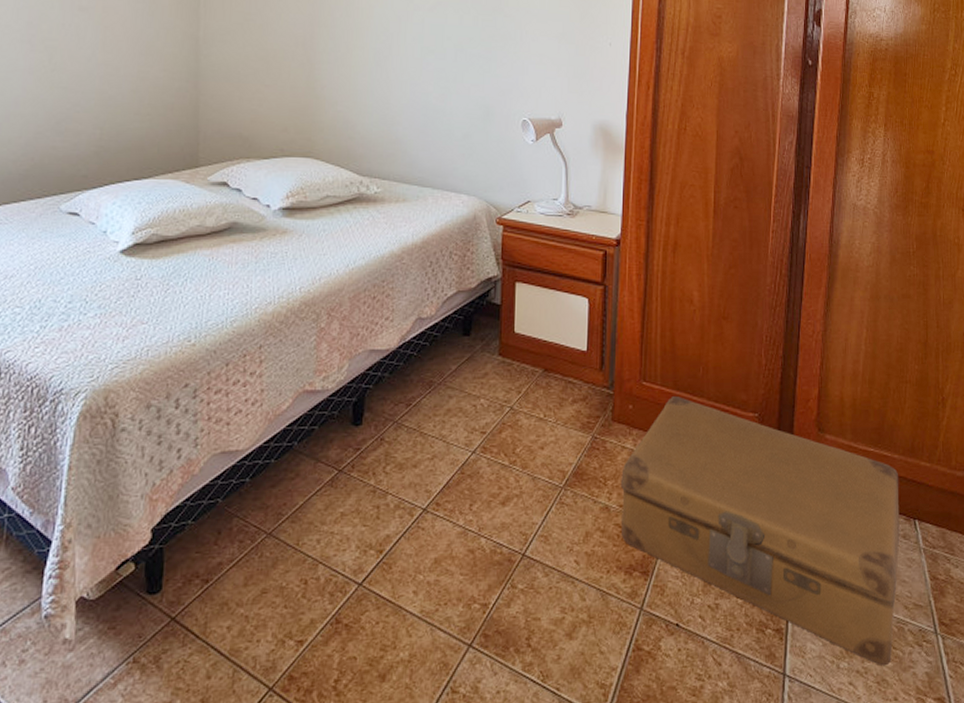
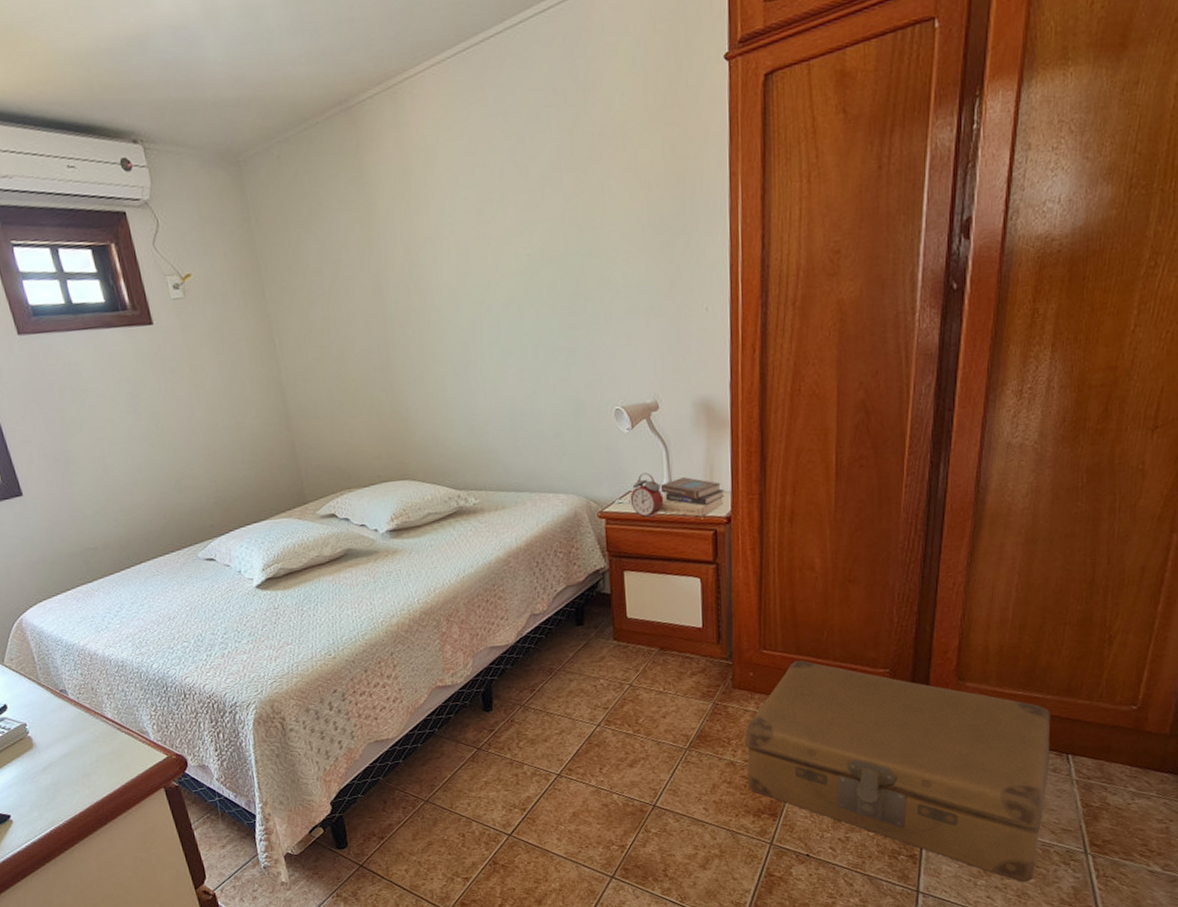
alarm clock: none [528,185,560,231] -> present [630,473,664,518]
books: none [554,195,616,236] -> present [659,477,724,517]

